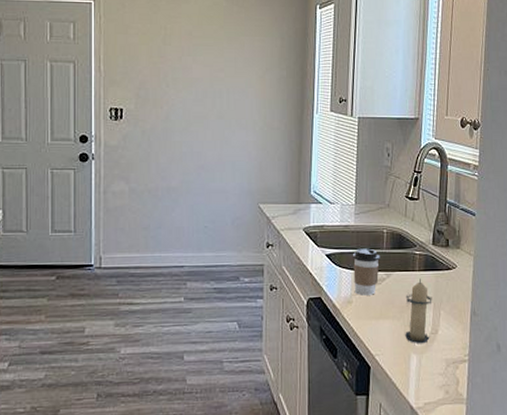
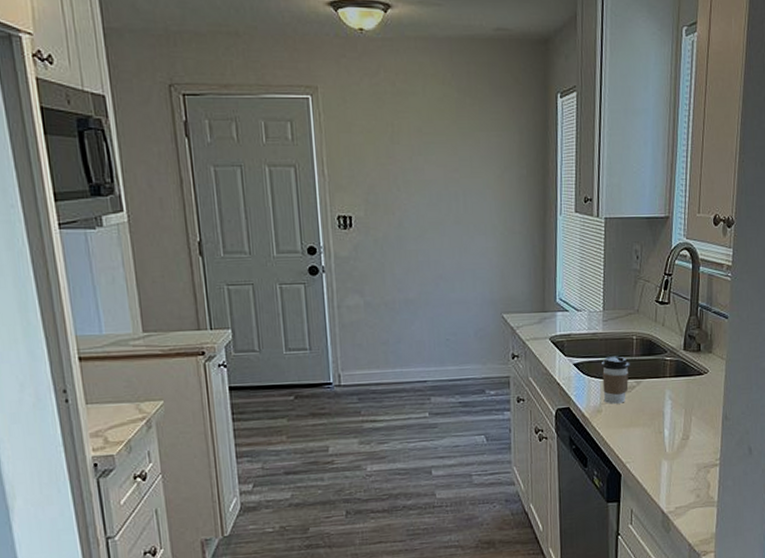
candle: present [405,278,432,344] -> none [656,384,684,450]

